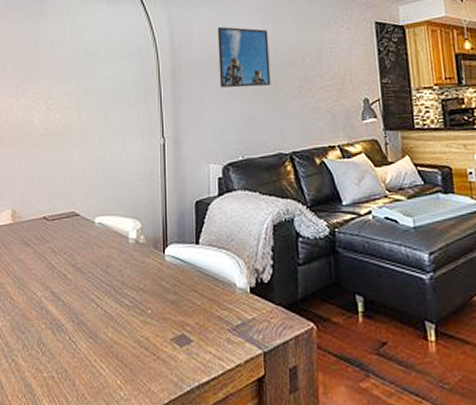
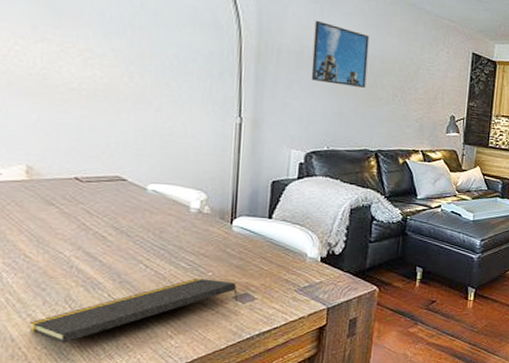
notepad: none [14,316,177,392] -> present [30,277,239,344]

